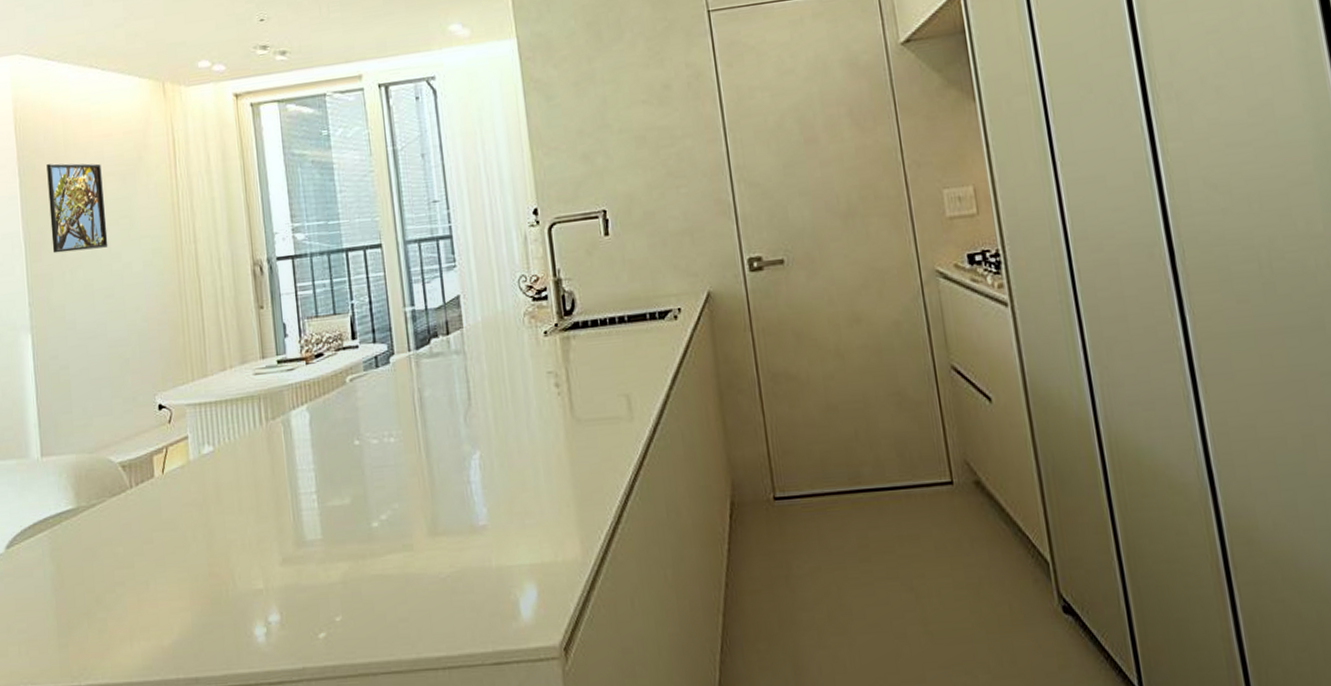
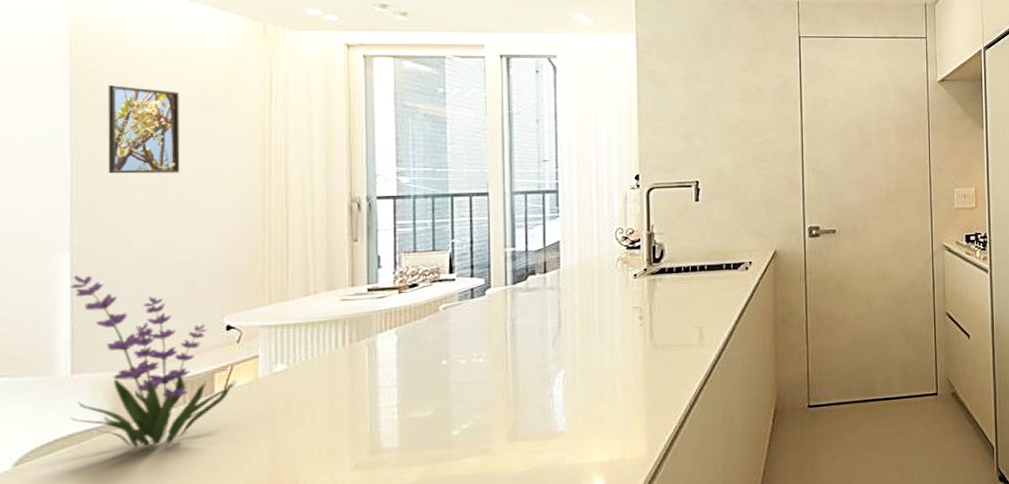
plant: none [33,356,172,534] -> present [70,275,237,449]

